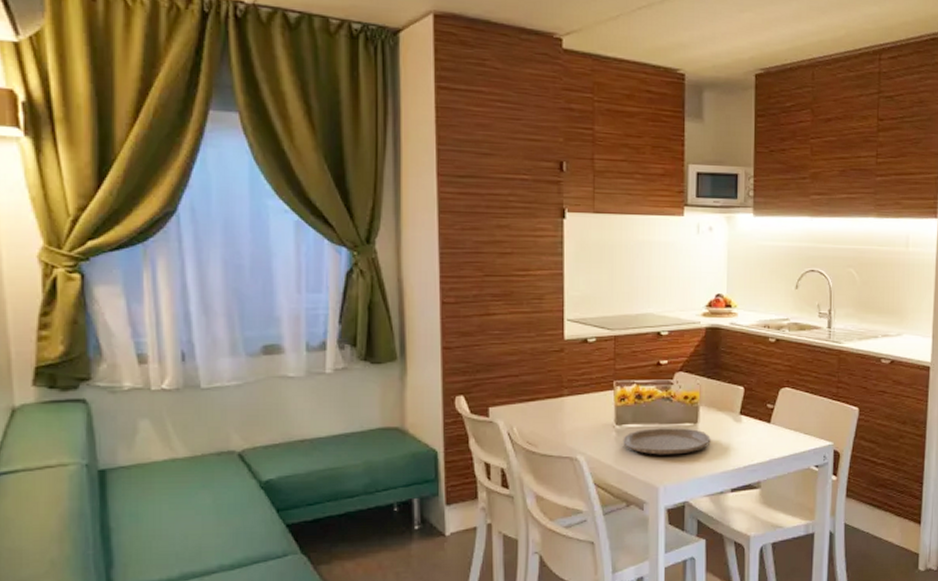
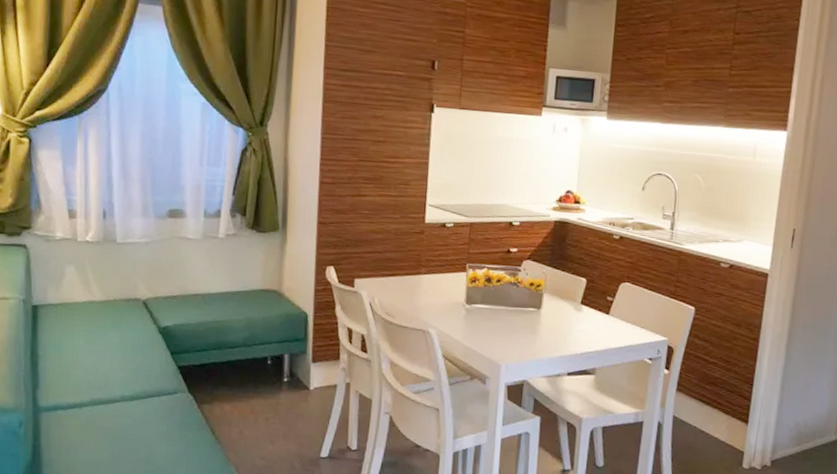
plate: present [623,428,711,455] -> none [471,310,552,337]

